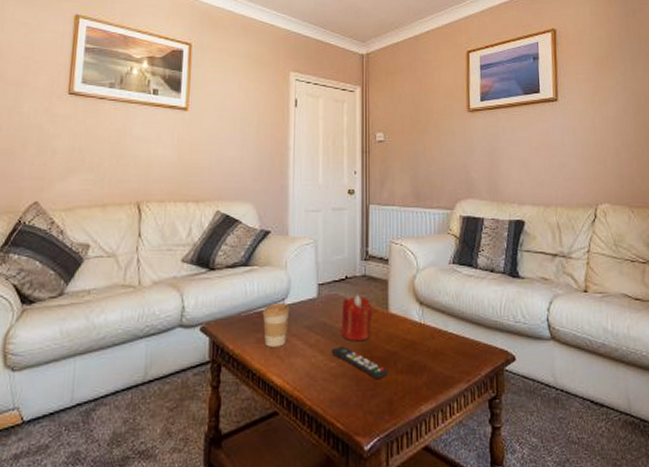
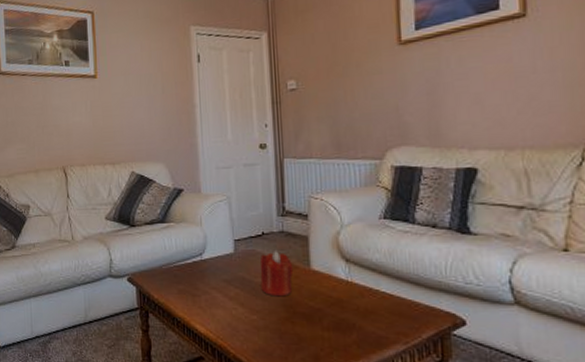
coffee cup: present [262,302,290,347] -> none [181,257,208,298]
remote control: present [331,345,388,380] -> none [251,299,313,335]

